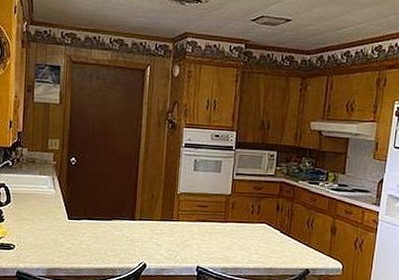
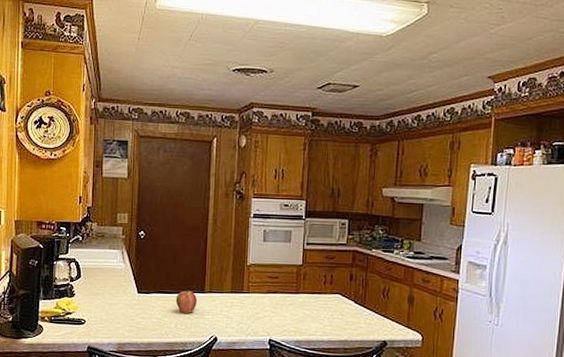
apple: none [105,217,127,240] -> present [175,290,197,313]

